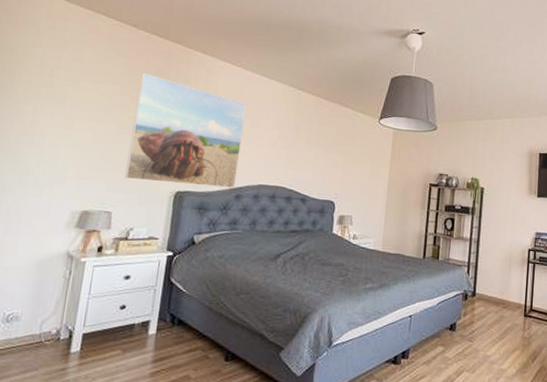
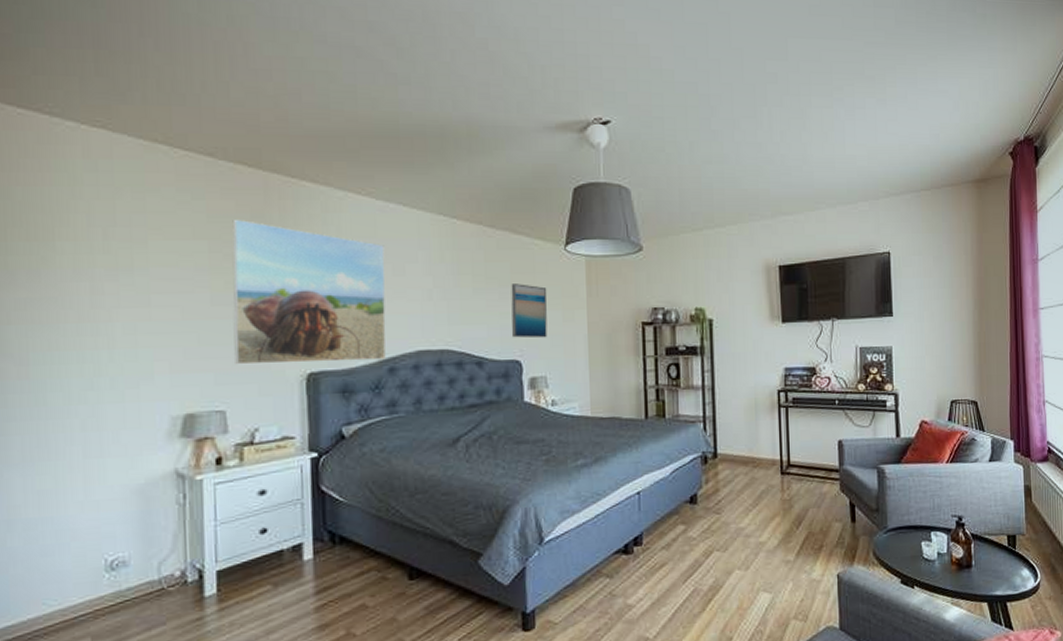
wall art: none [330,143,362,187] -> present [511,284,547,339]

